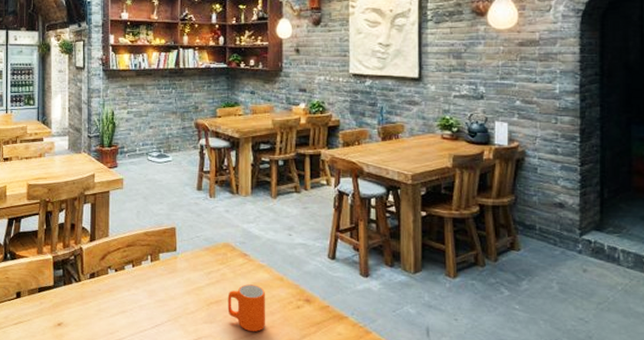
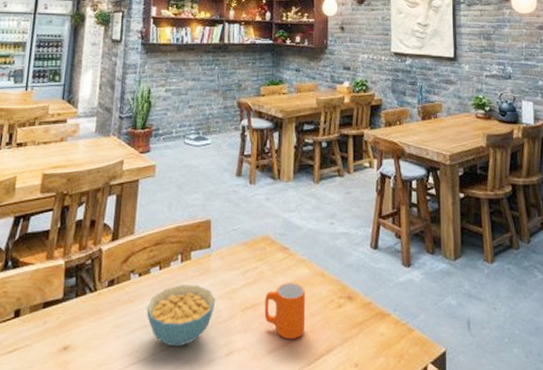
cereal bowl: none [123,280,184,331] -> present [146,285,216,347]

